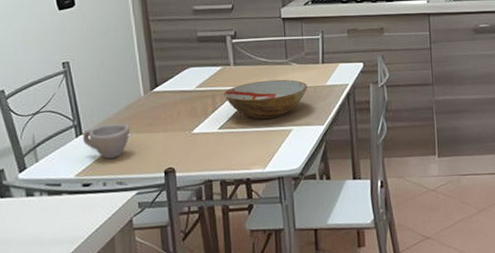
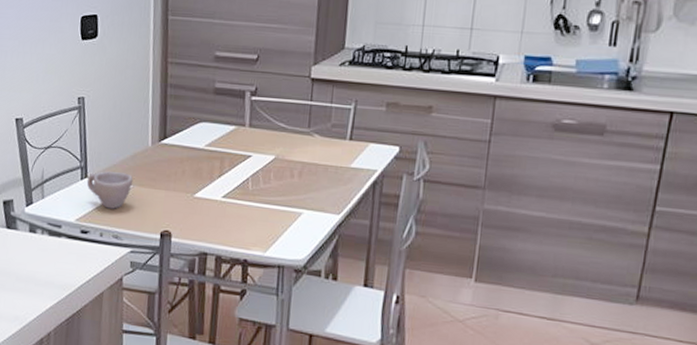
bowl: present [223,79,308,120] -> none [232,149,329,196]

